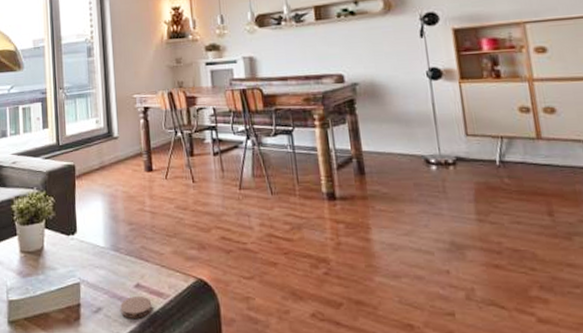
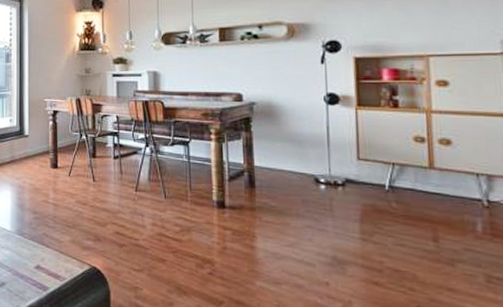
coaster: present [120,297,152,318] -> none [22,276,49,295]

